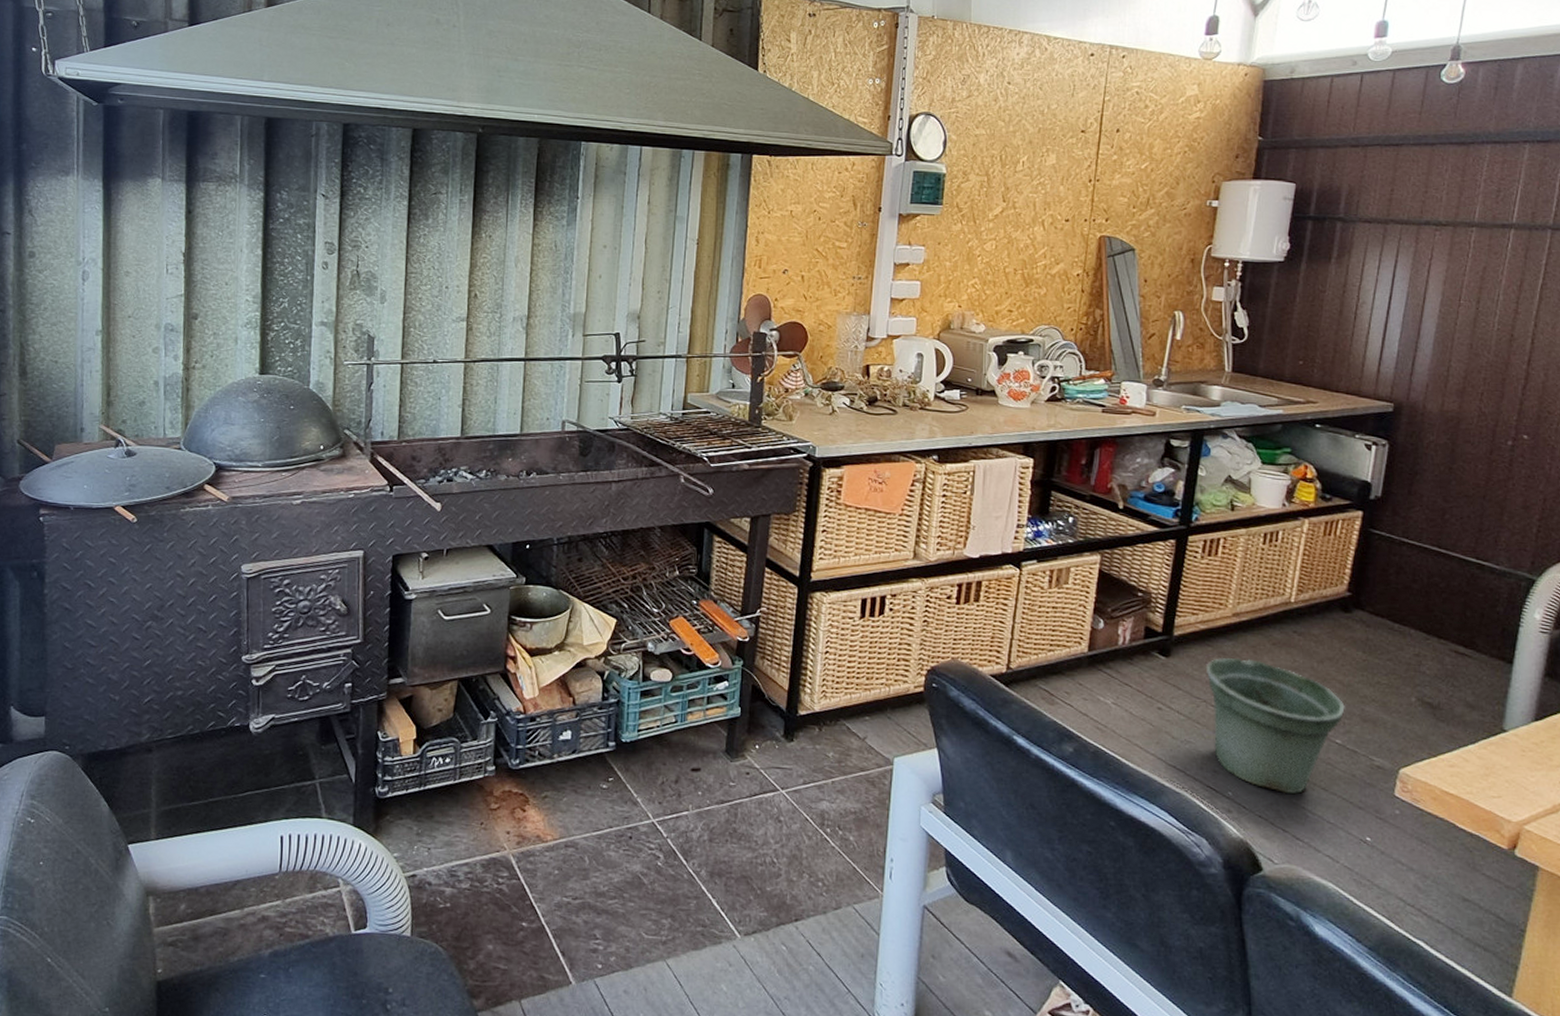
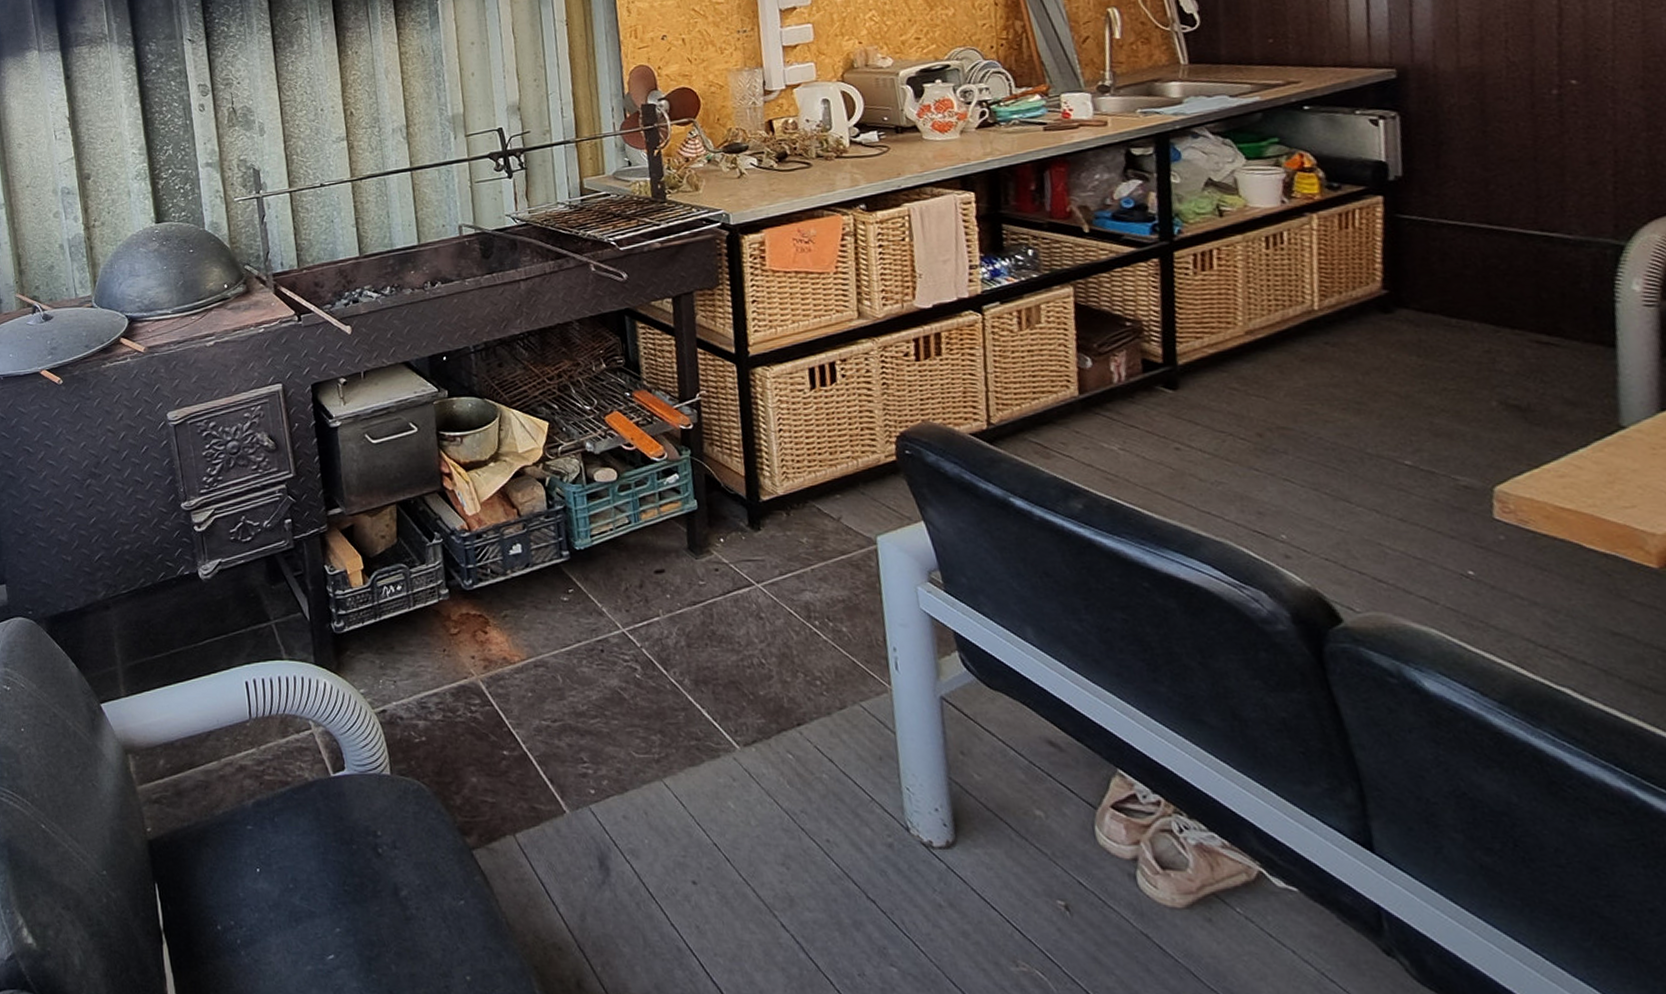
flower pot: present [1205,658,1345,794] -> none [1224,381,1409,531]

